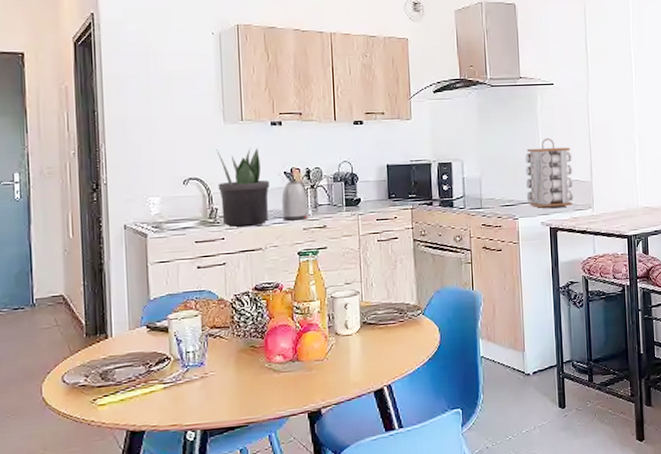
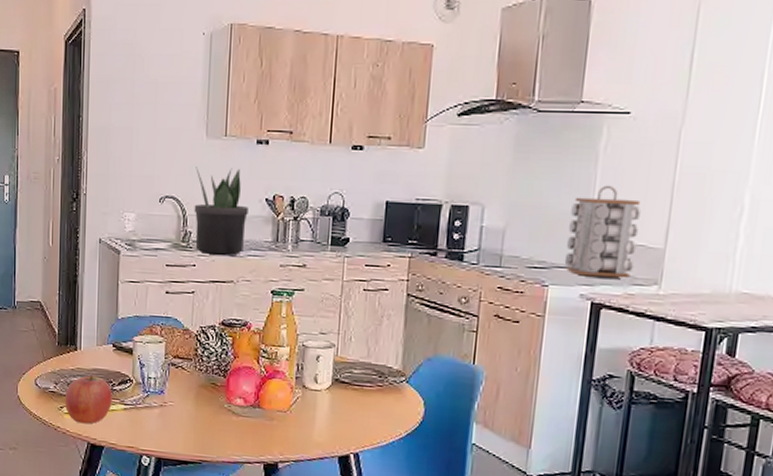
fruit: none [97,360,150,413] -> present [64,374,112,425]
kettle: present [281,180,308,221] -> none [258,209,289,255]

